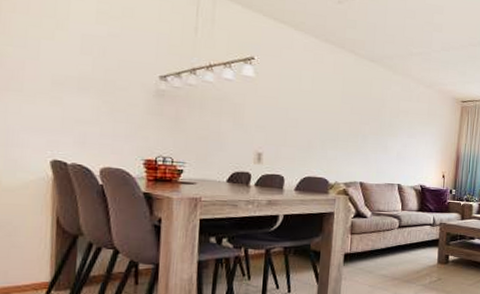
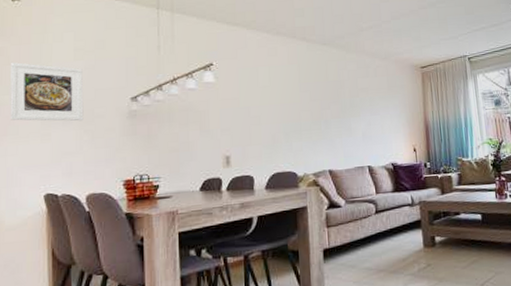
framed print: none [13,11,106,91] -> present [10,62,84,121]

